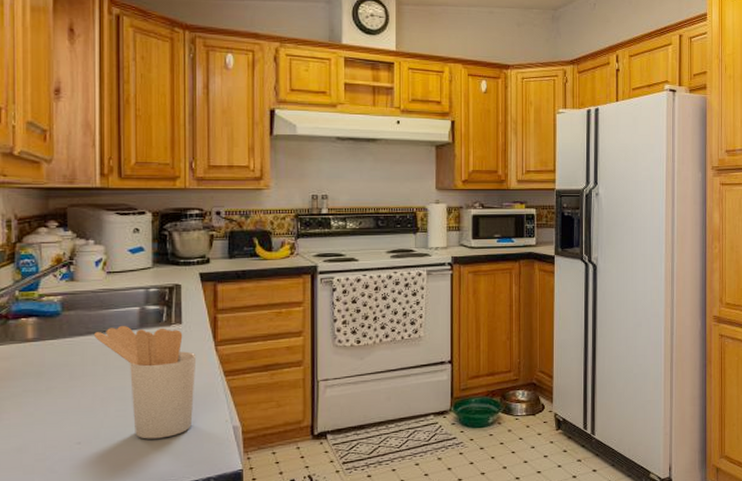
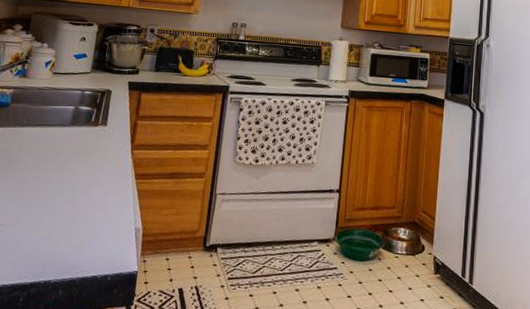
utensil holder: present [94,325,197,439] -> none [33,121,115,231]

